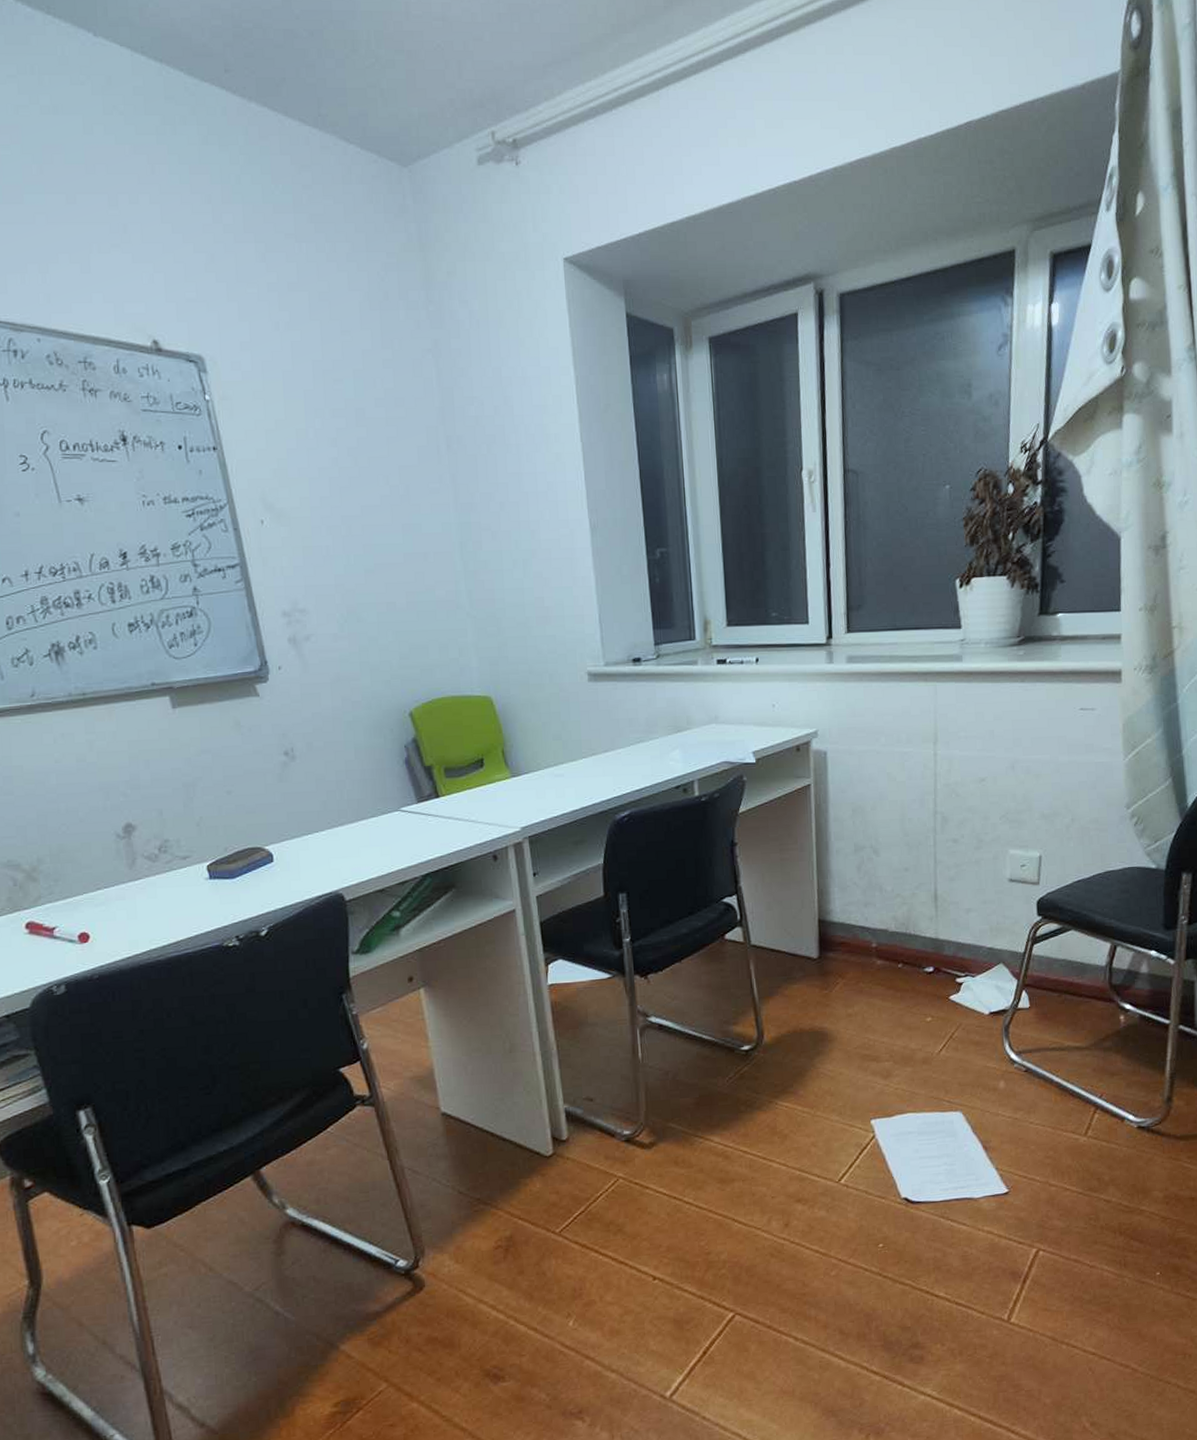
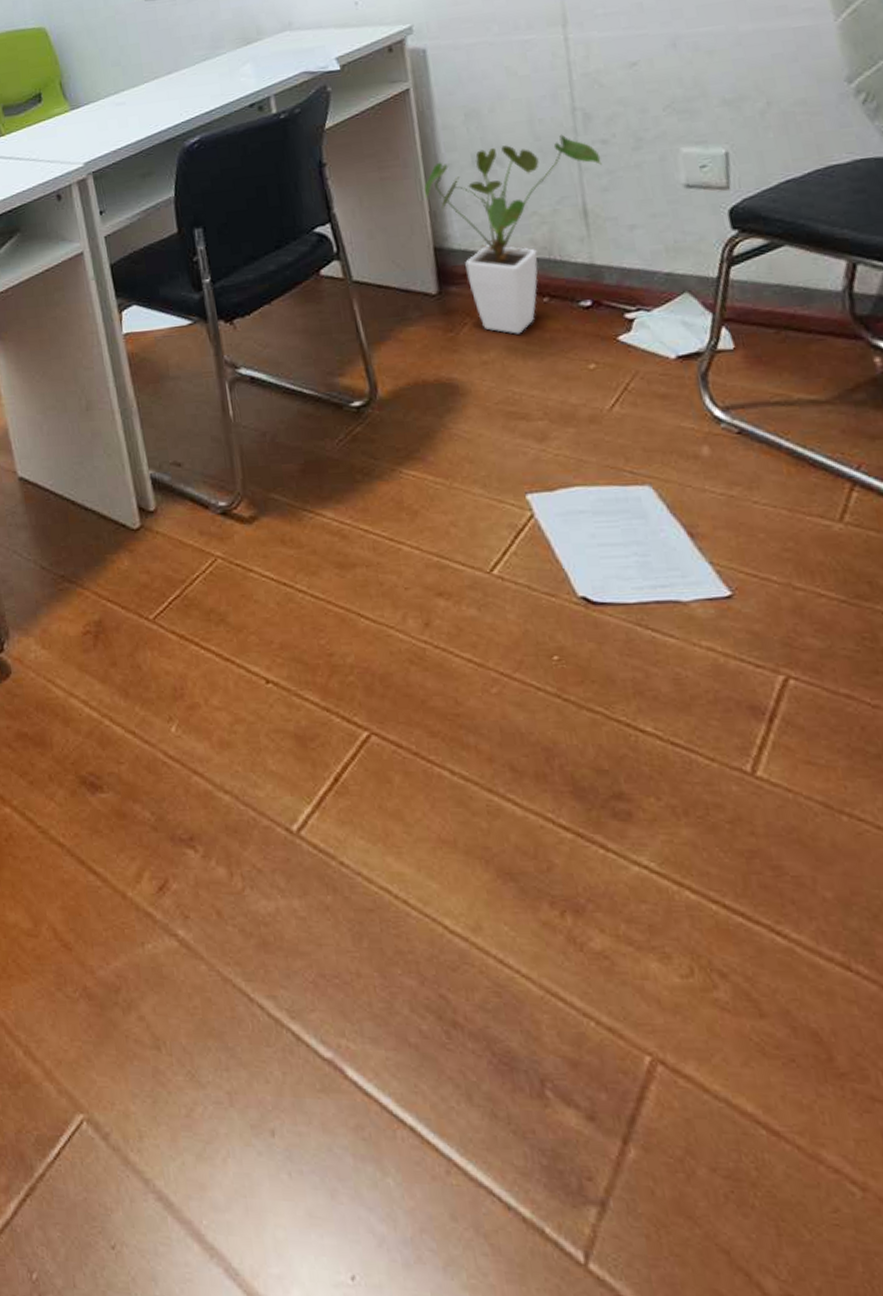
house plant: none [815,832,952,993] -> present [424,134,602,334]

